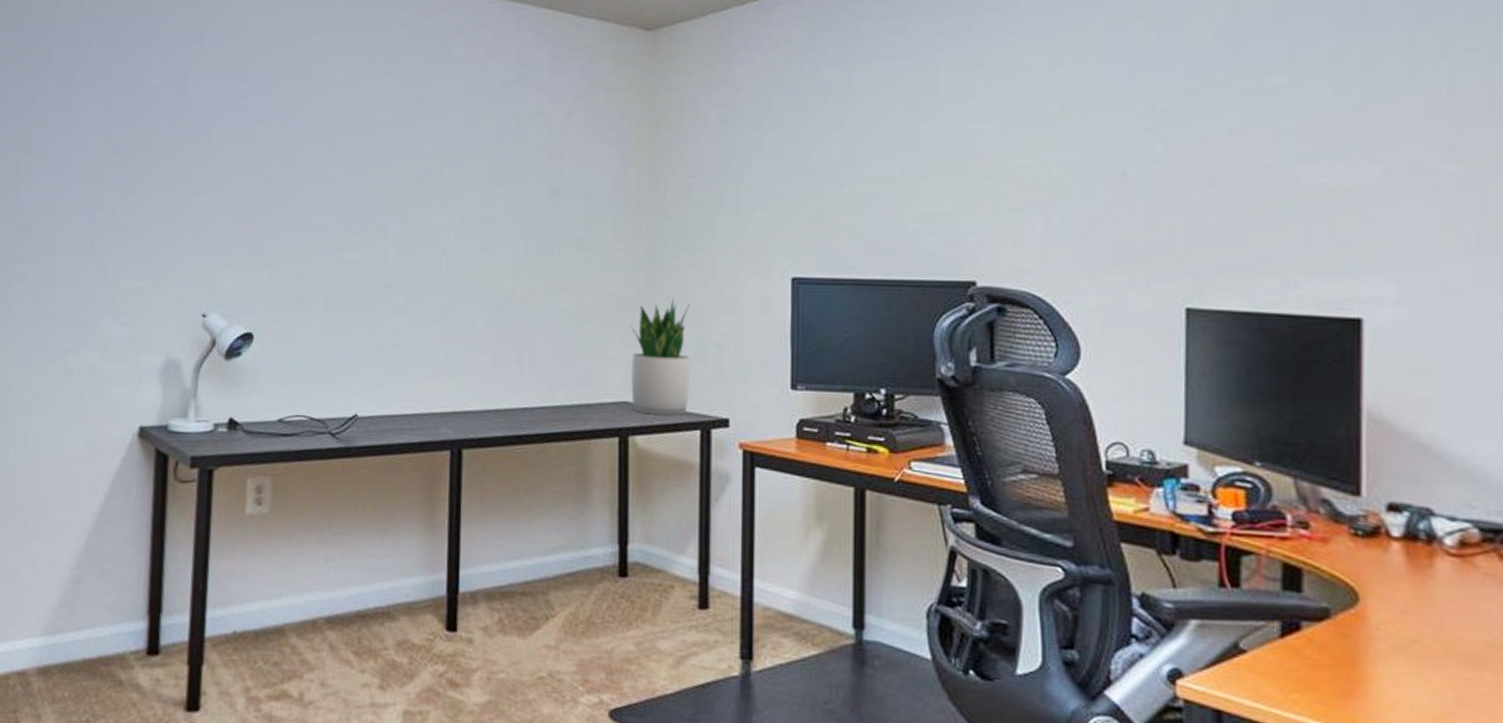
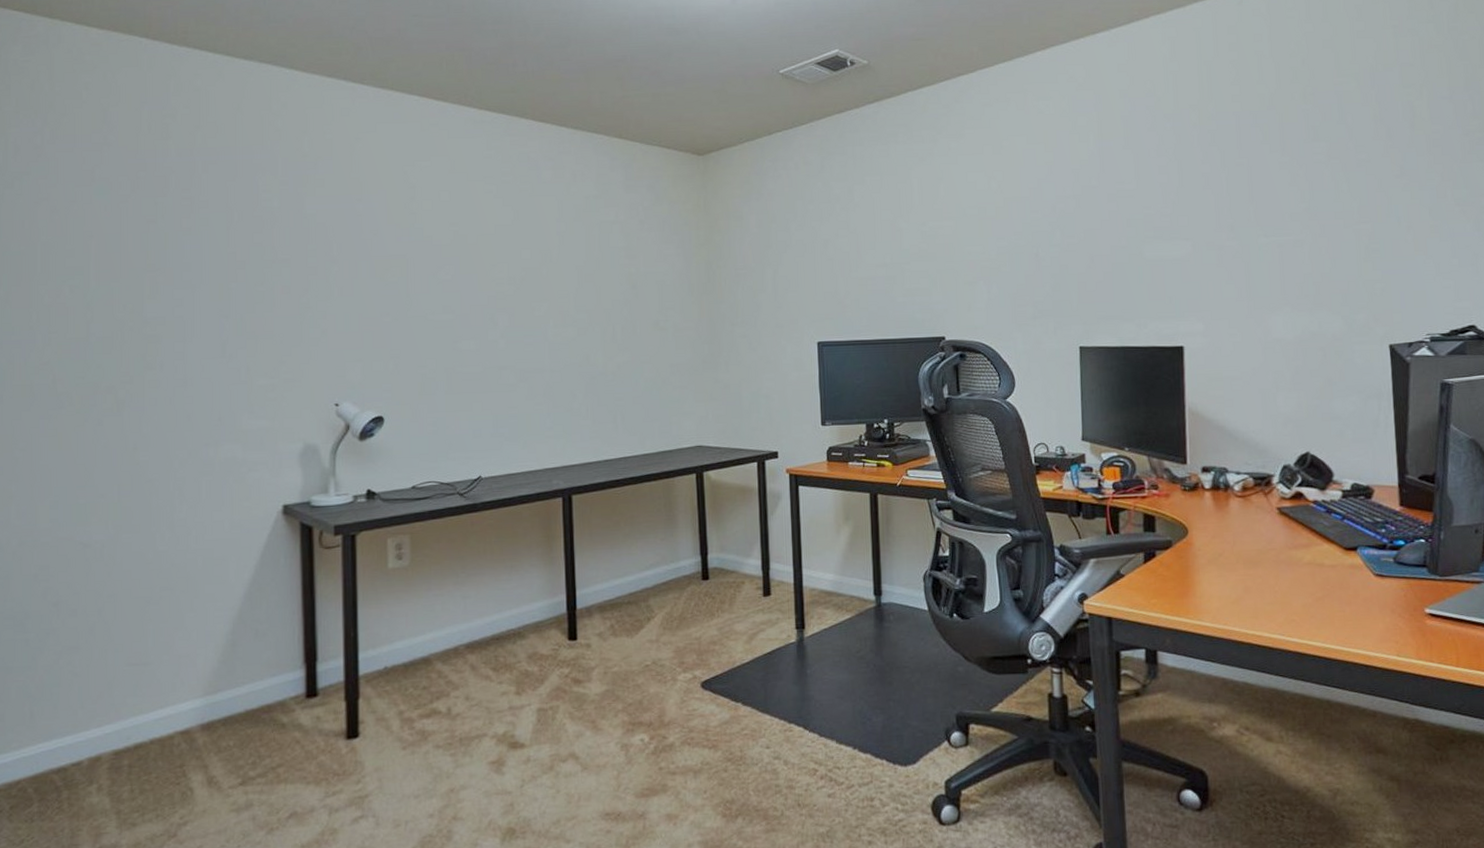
planter: present [630,298,690,416] -> none [699,363,747,454]

